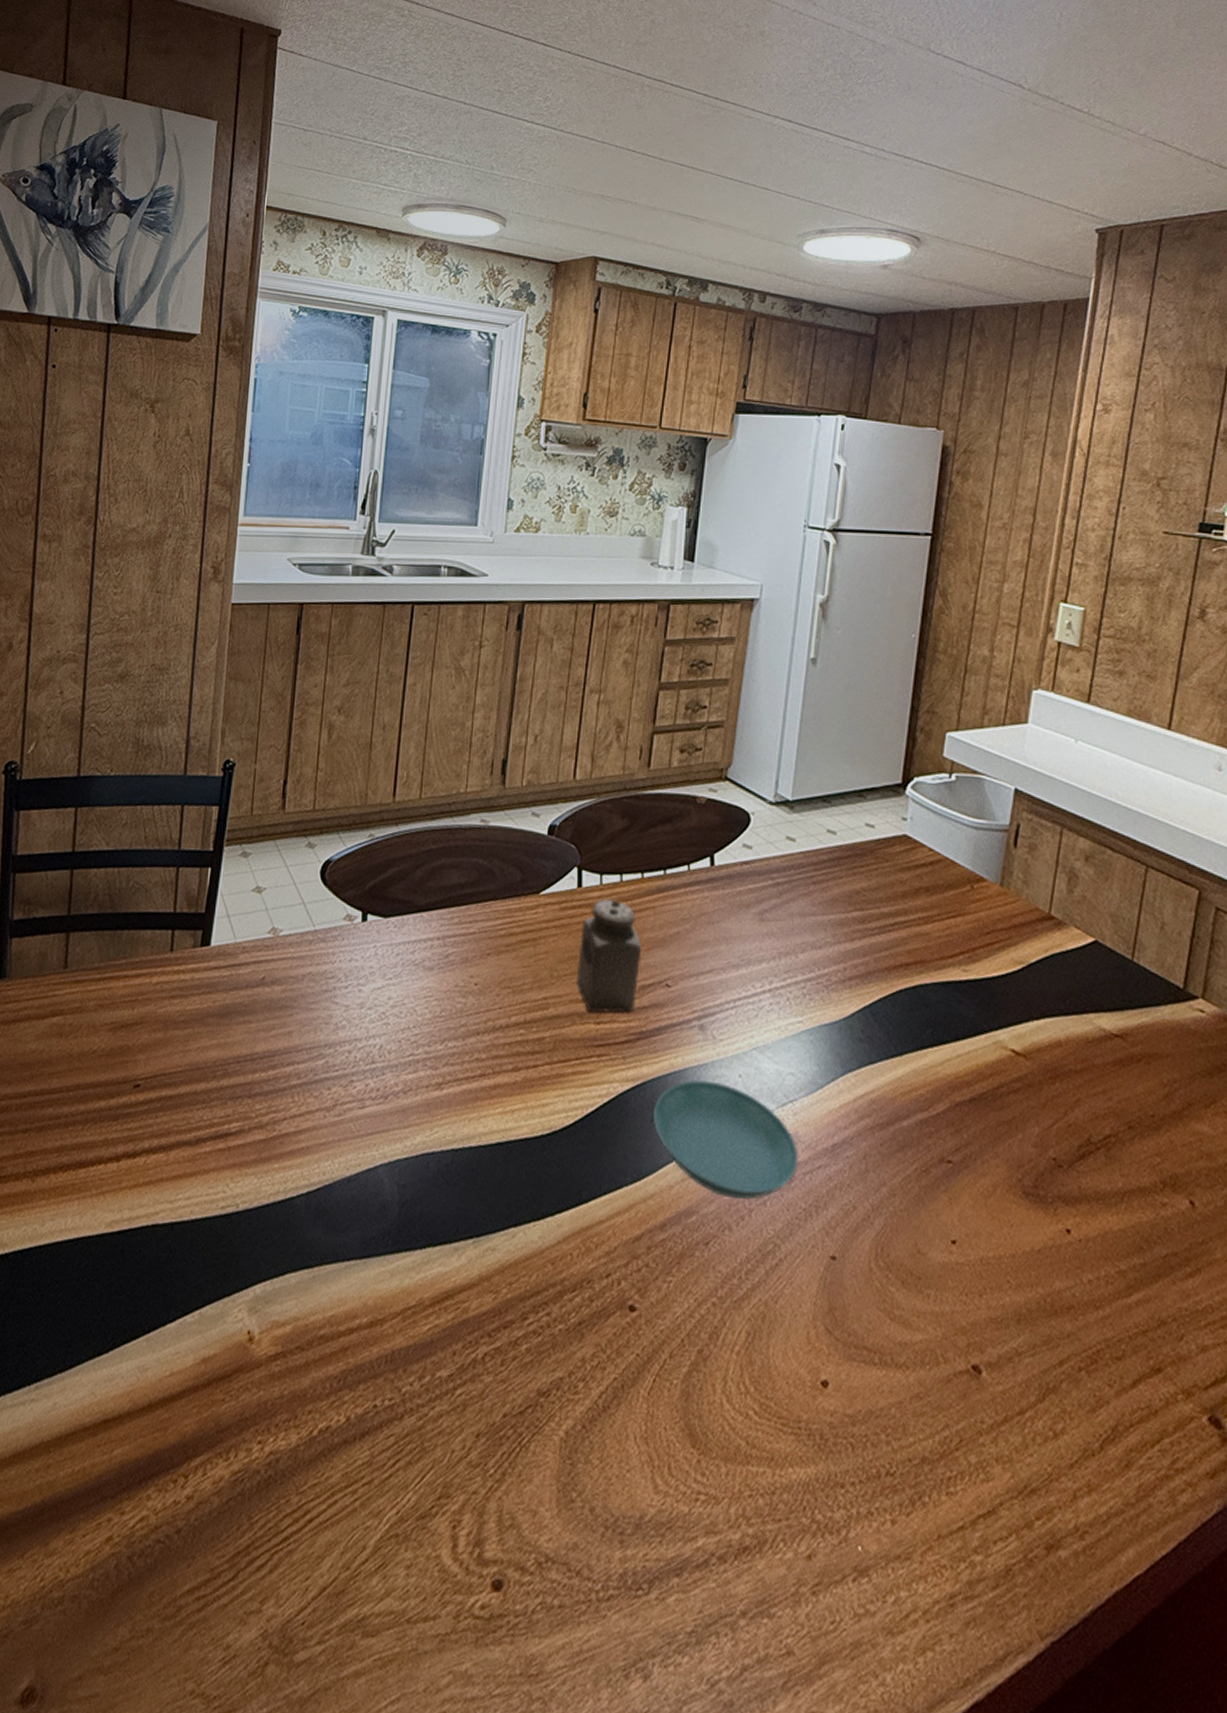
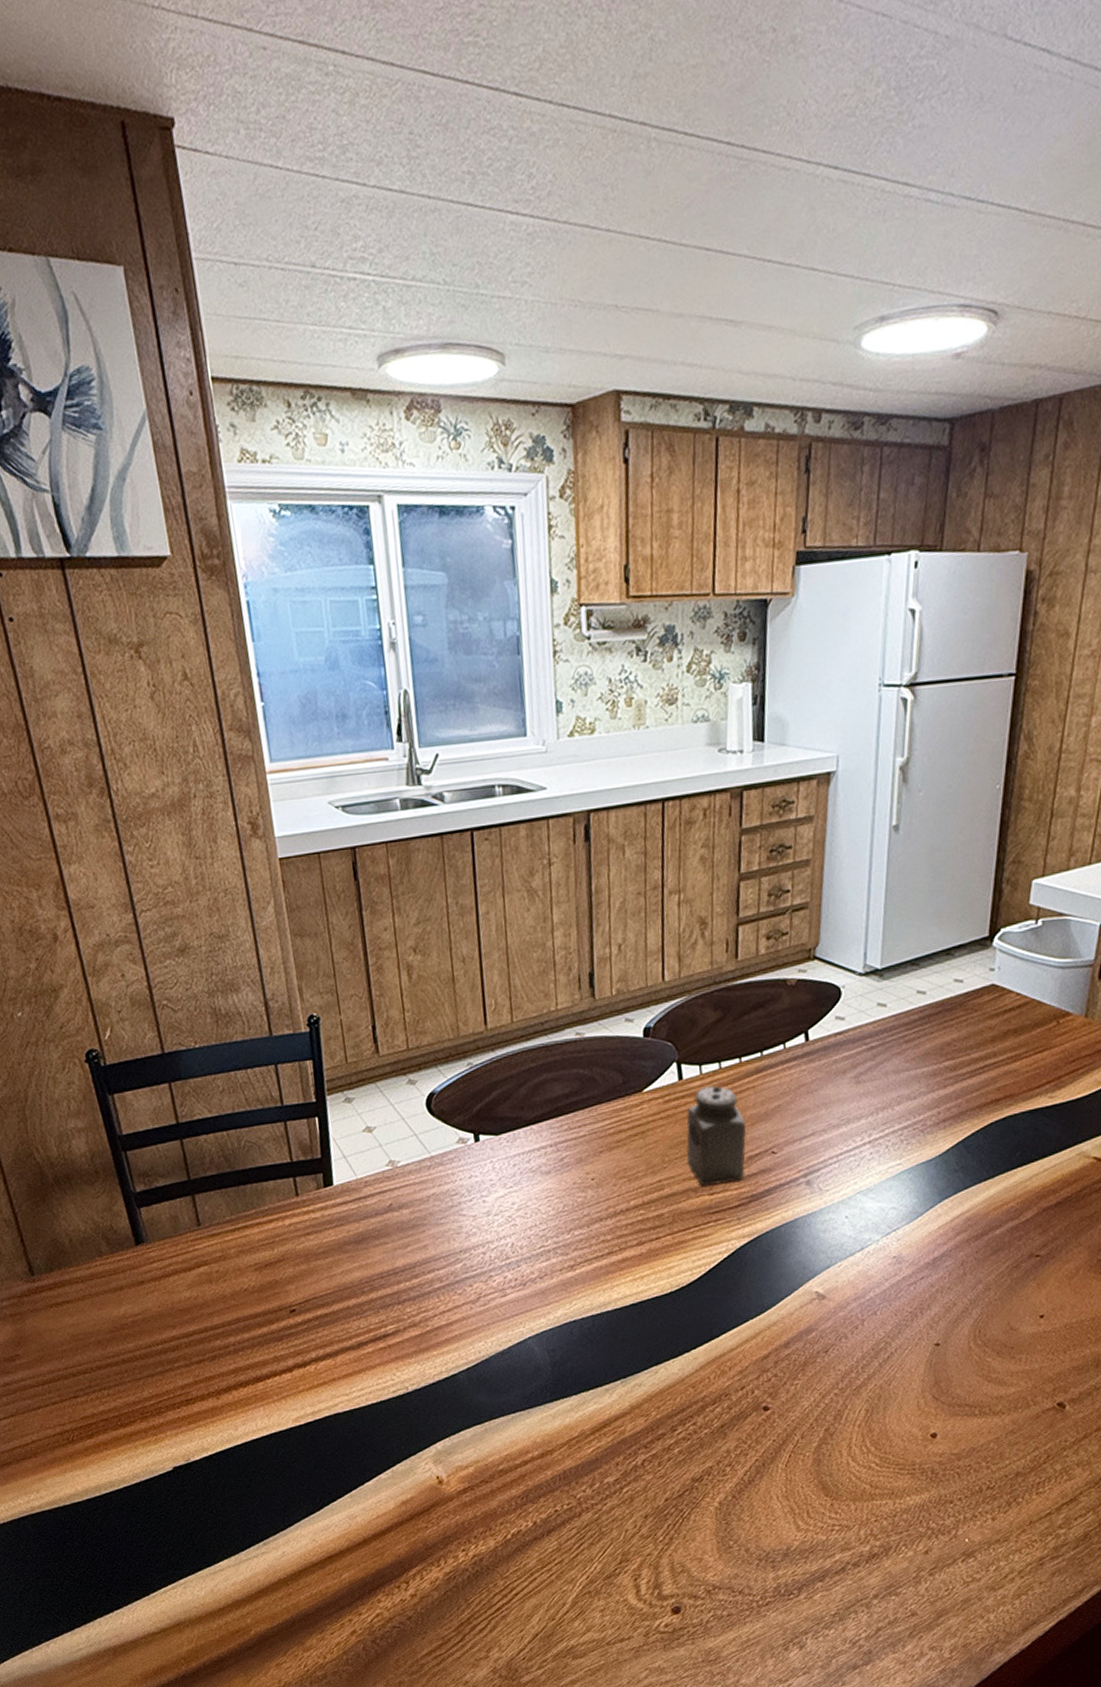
saucer: present [654,1079,798,1199] -> none [770,1225,903,1314]

